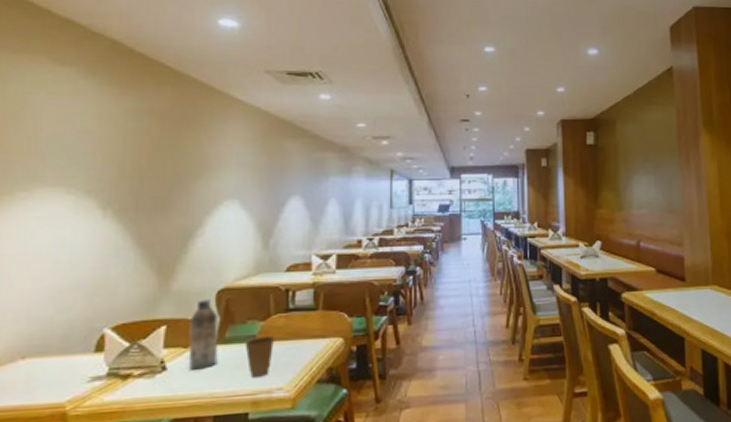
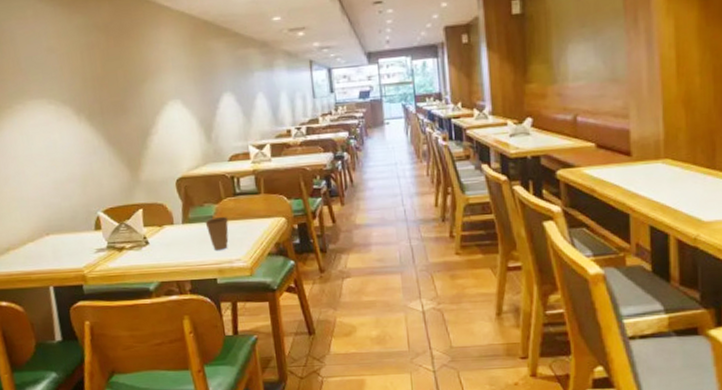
water bottle: present [188,299,219,370] -> none [159,187,187,244]

